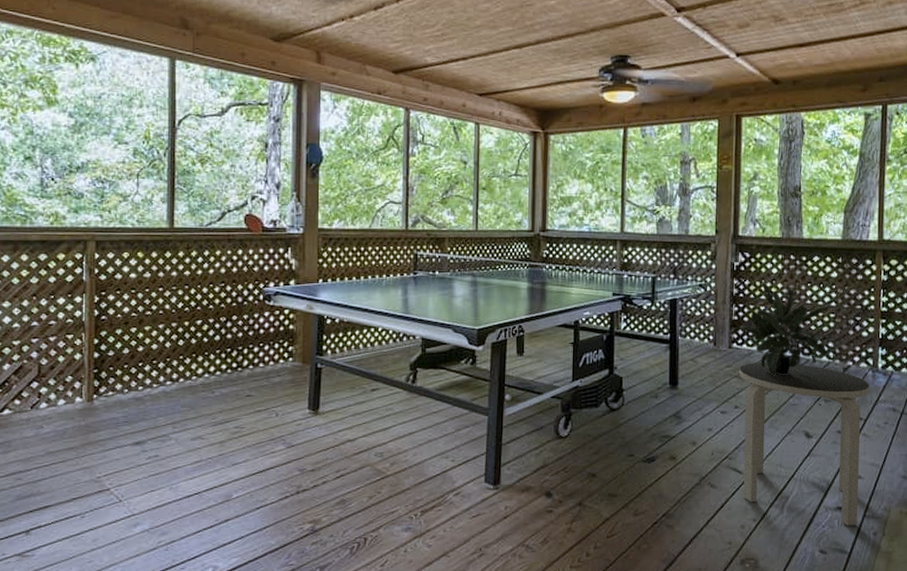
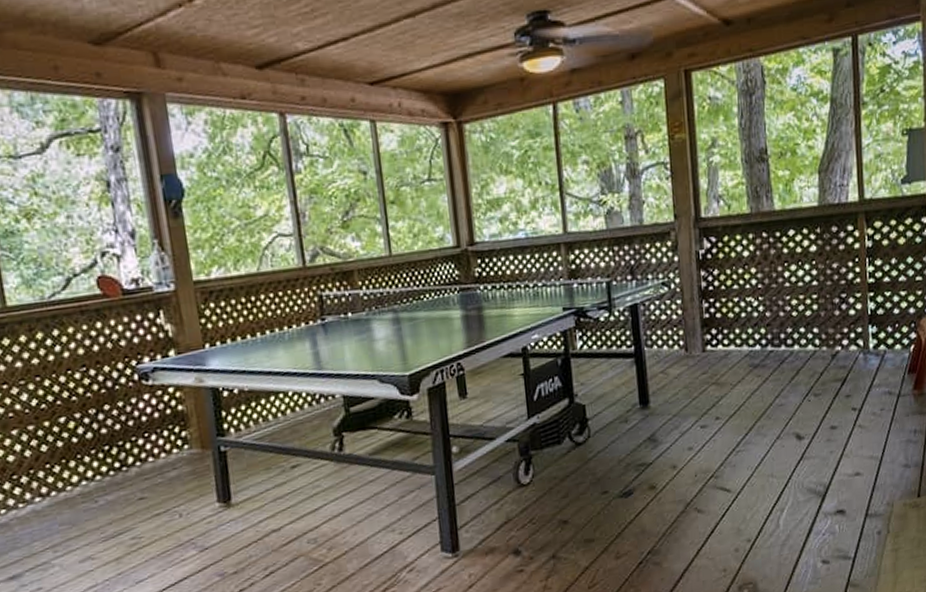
potted plant: present [739,284,829,376] -> none [712,271,813,377]
side table: present [739,362,869,526] -> none [717,357,861,530]

